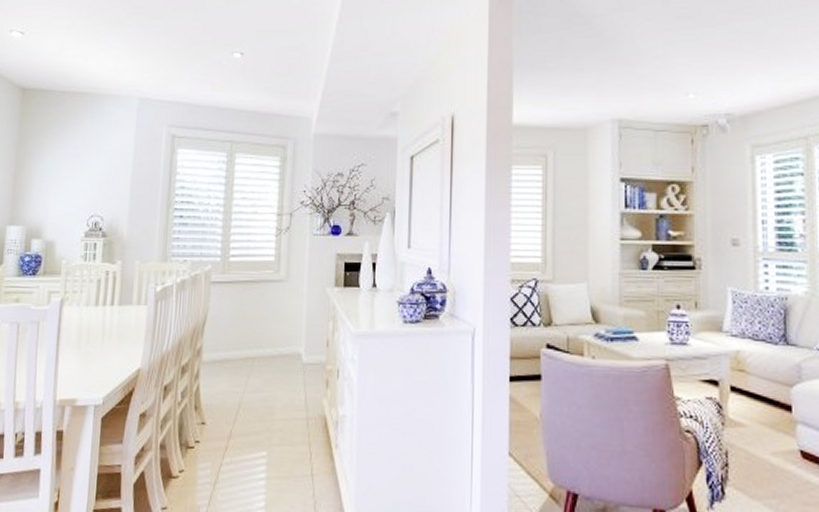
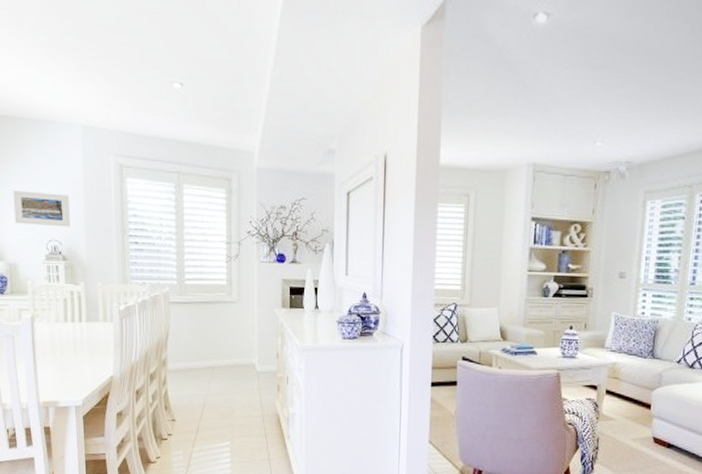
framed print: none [58,165,117,202] -> present [13,190,70,227]

